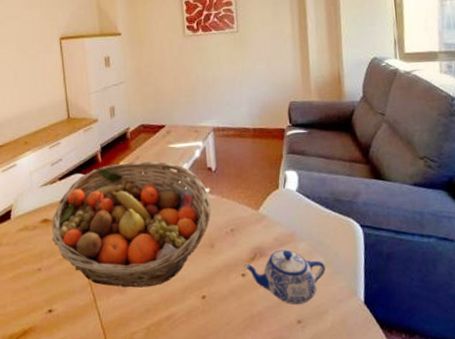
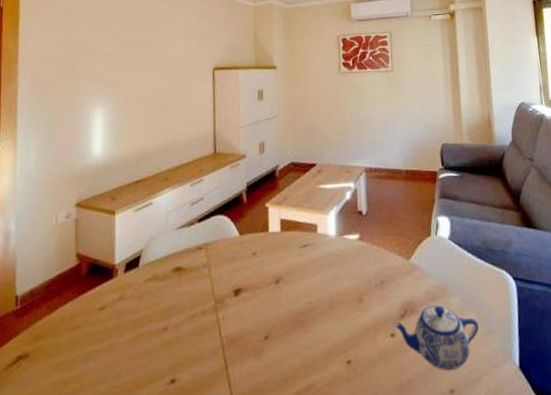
fruit basket: present [51,161,211,288] -> none [183,202,360,351]

